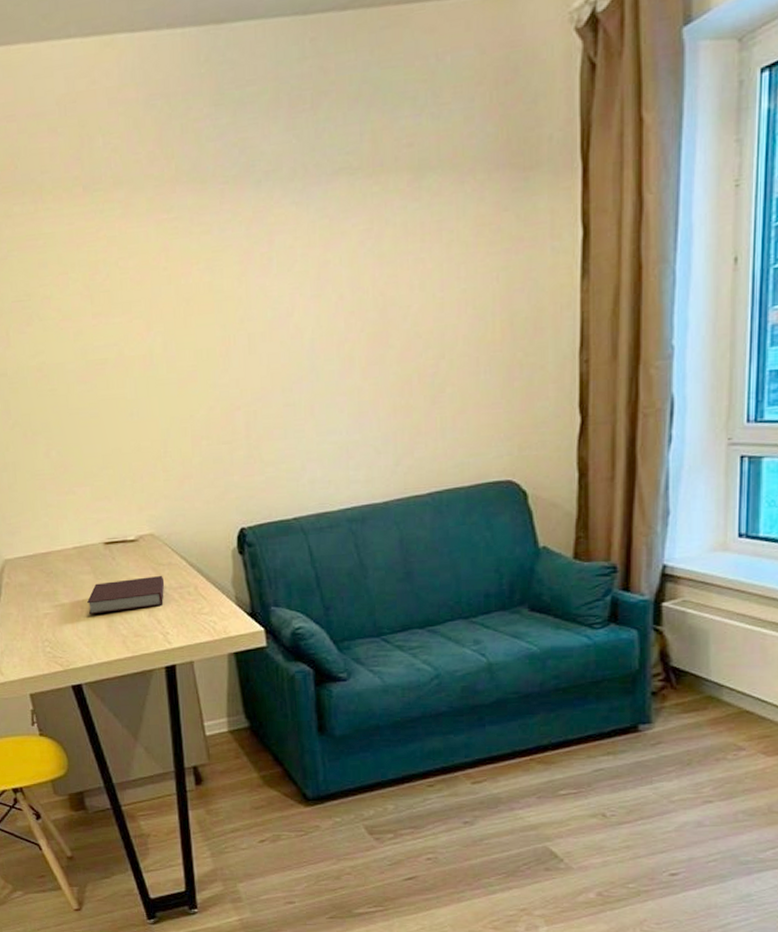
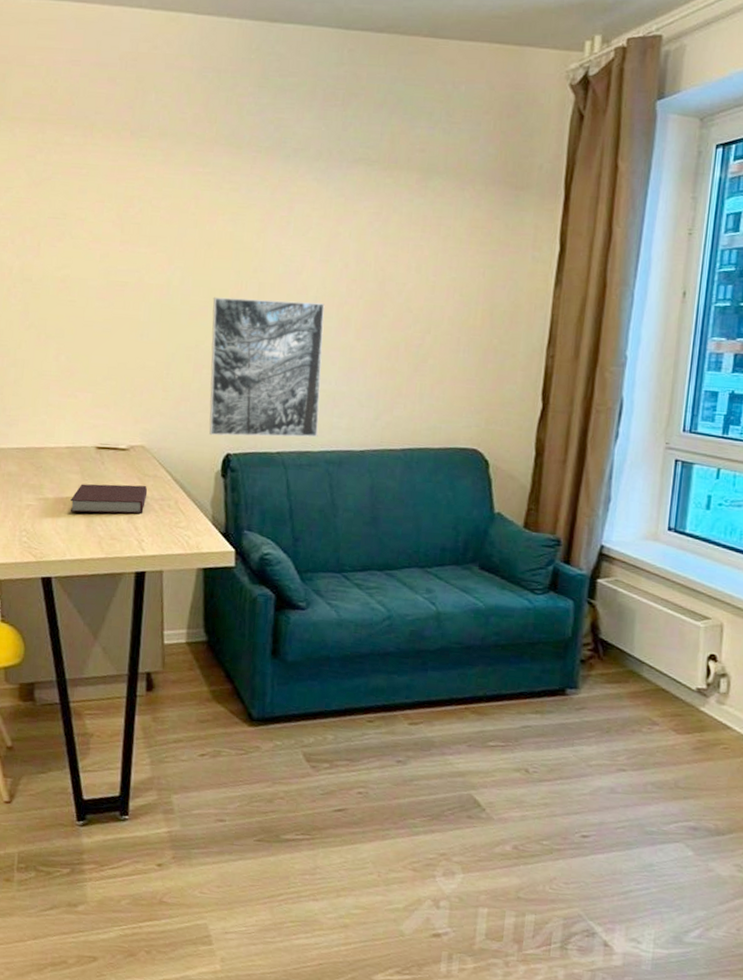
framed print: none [200,345,336,512] -> present [209,297,325,438]

